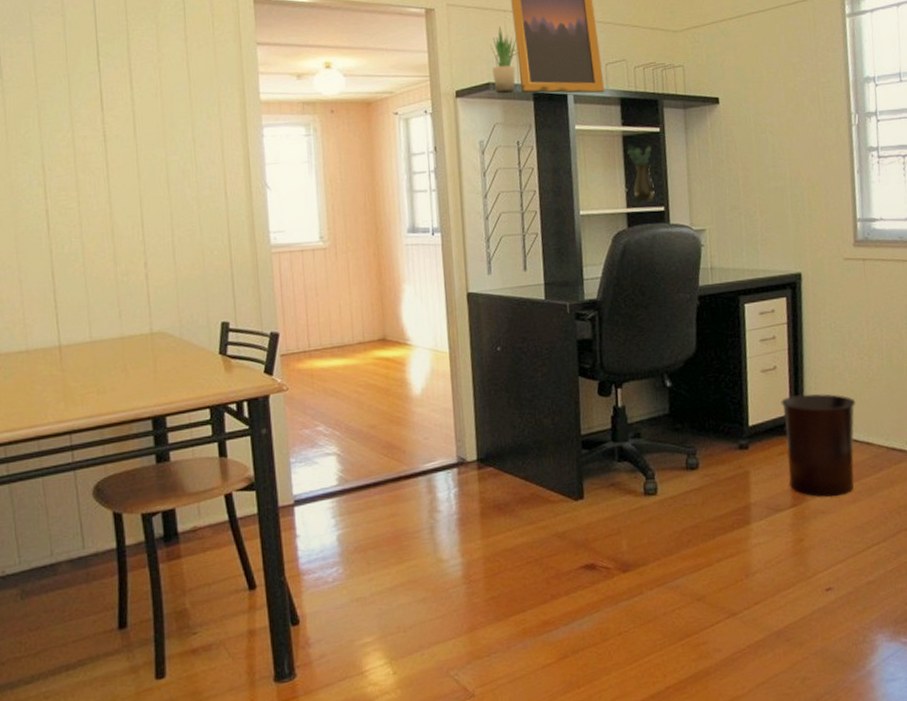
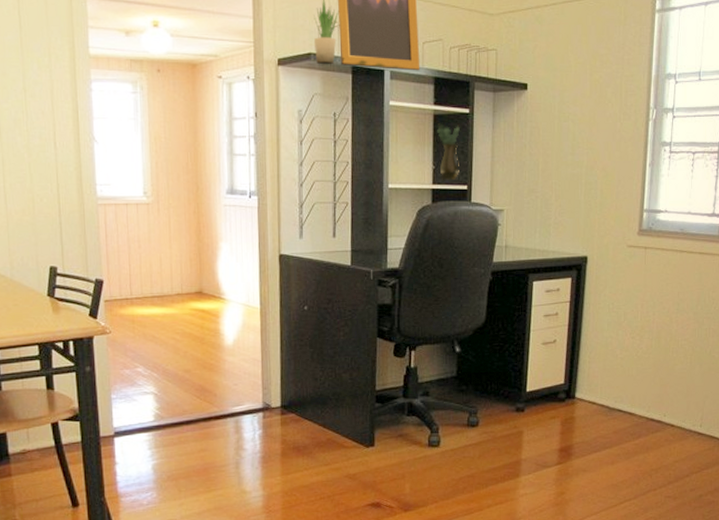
waste bin: present [781,394,856,498] -> none [557,366,624,458]

